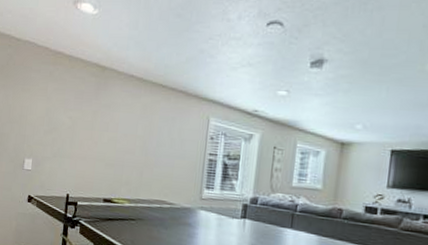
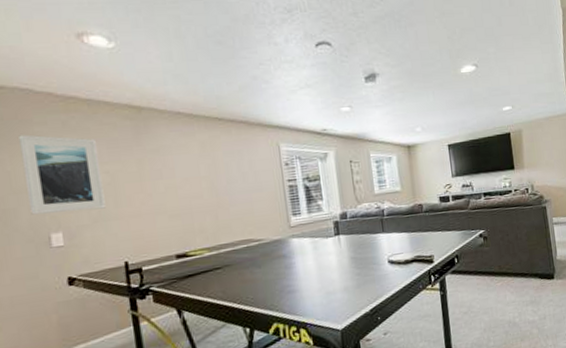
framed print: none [16,78,68,147] -> present [19,135,106,215]

